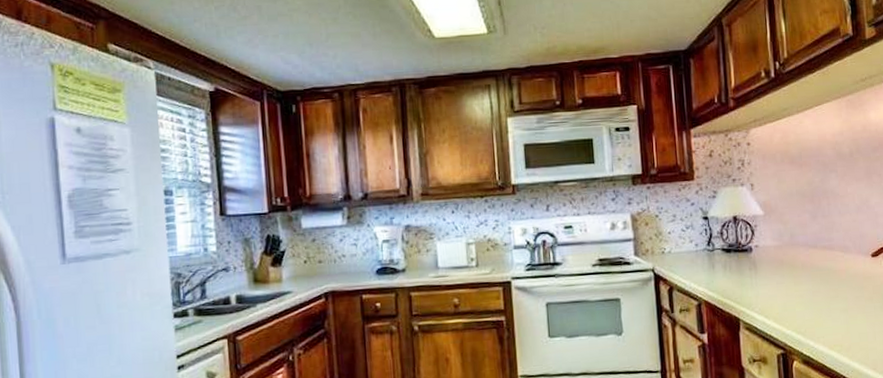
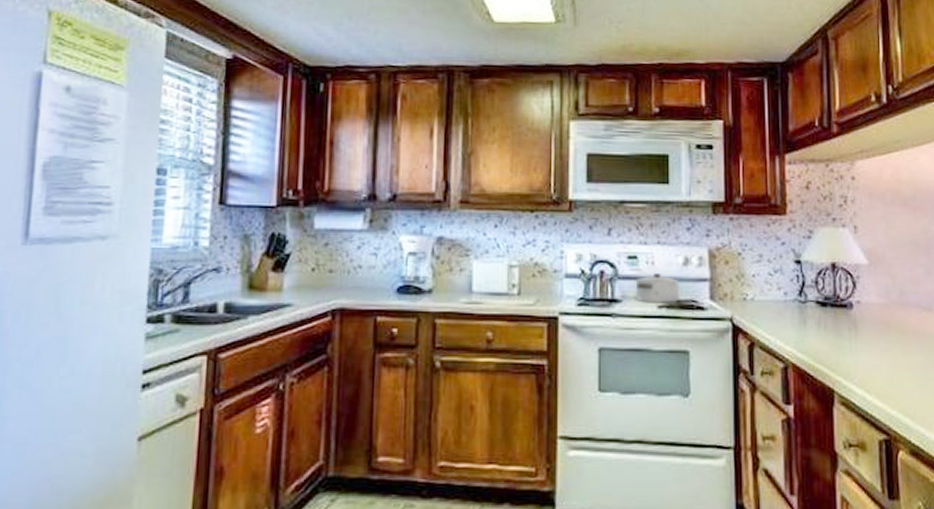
cooking pot: none [572,238,609,264] -> present [635,273,679,305]

